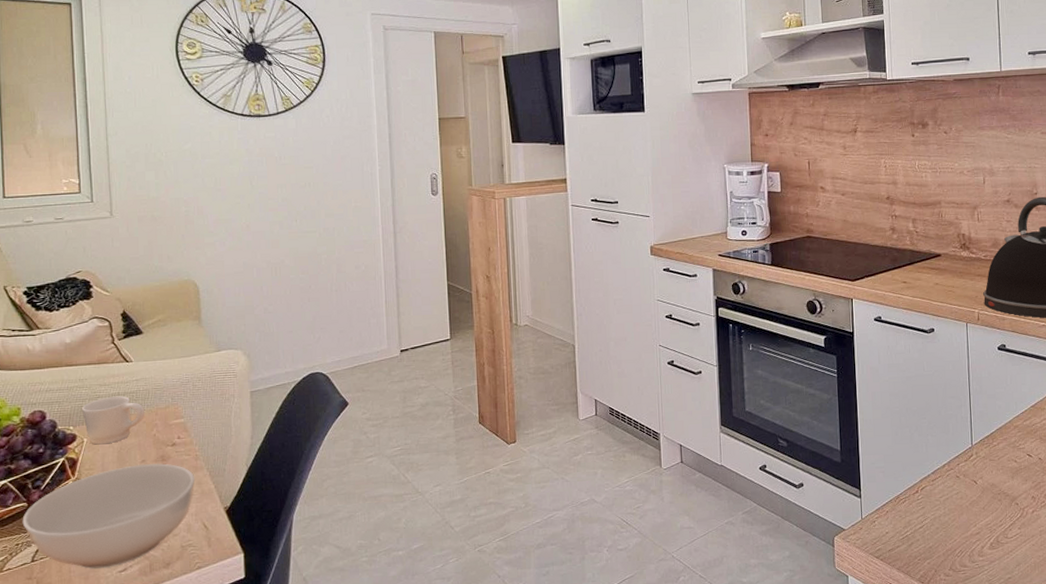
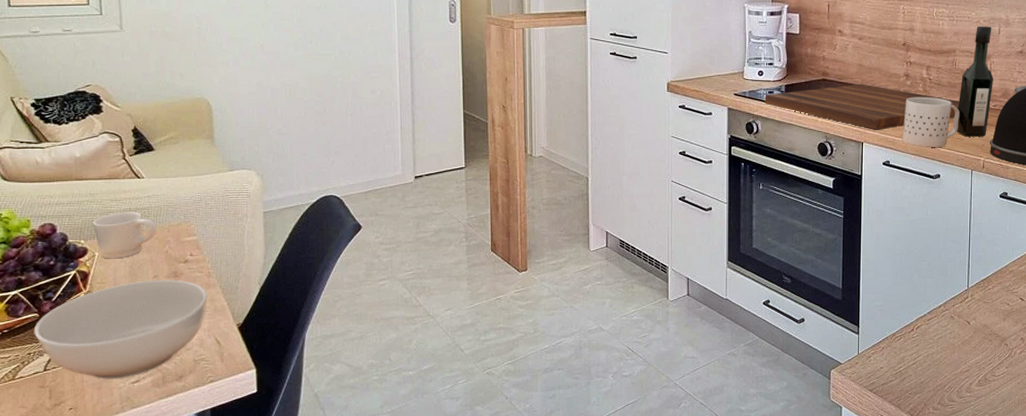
cutting board: none [750,239,949,286] -> present [765,84,960,130]
mug: none [892,250,950,302] -> present [902,96,960,148]
bottle: none [947,176,982,289] -> present [956,26,993,137]

